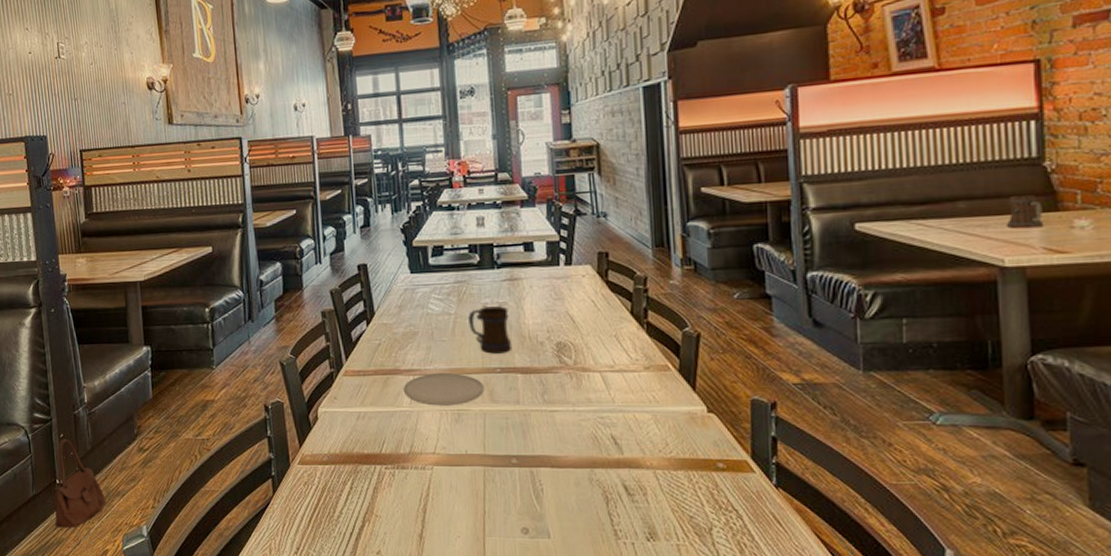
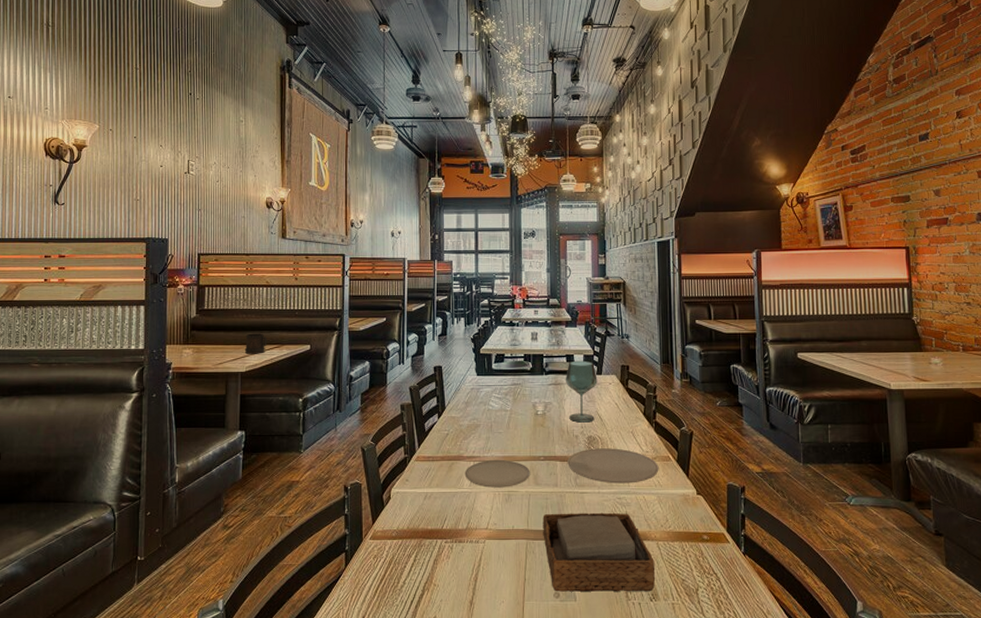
handbag: present [53,439,106,528] -> none [131,517,186,604]
beer mug: none [140,236,165,261] -> present [244,333,267,354]
beer mug: present [468,306,511,354] -> none [521,405,553,444]
napkin holder: none [502,435,654,530] -> present [543,512,656,592]
wine glass: none [523,248,567,326] -> present [565,360,598,423]
plate: none [531,356,654,400] -> present [567,448,659,484]
beer mug: present [1007,195,1043,229] -> none [892,339,913,363]

